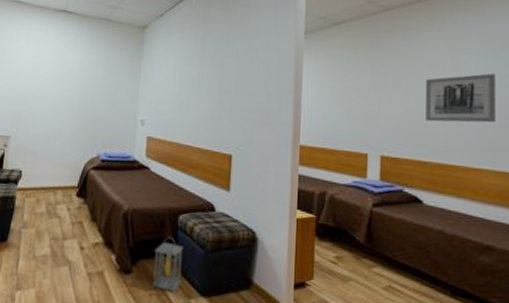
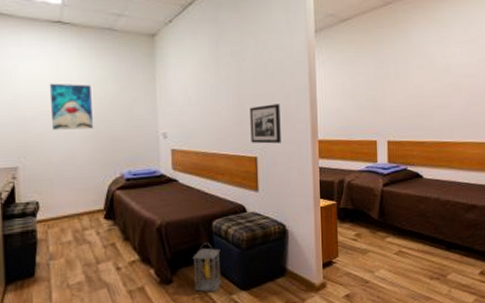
wall art: none [44,64,83,108] -> present [49,83,93,130]
picture frame: none [227,102,261,144] -> present [250,104,281,144]
wall art: present [426,73,497,123] -> none [422,58,477,106]

